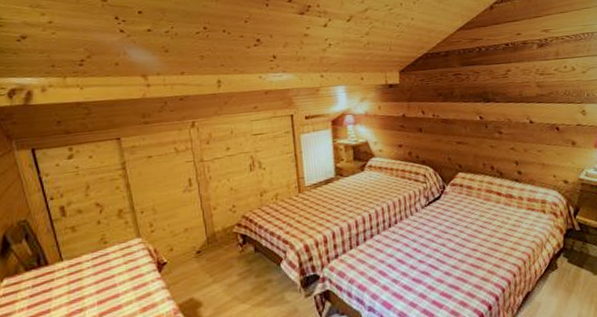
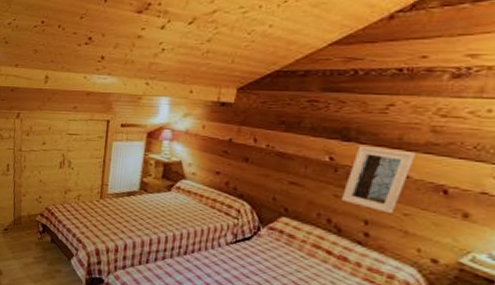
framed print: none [495,103,534,153] -> present [340,146,417,214]

